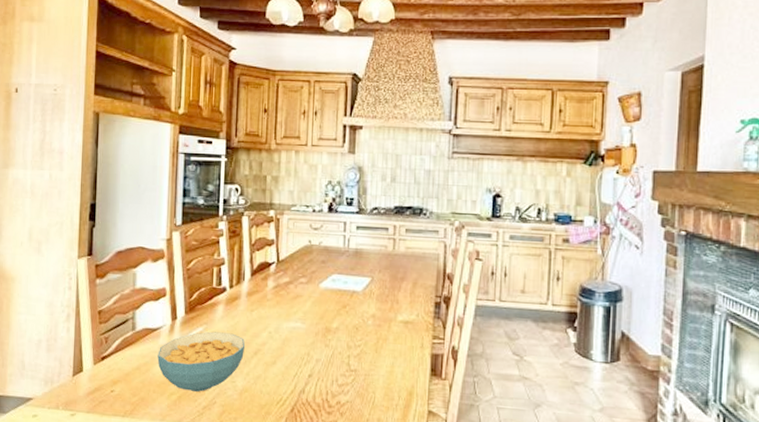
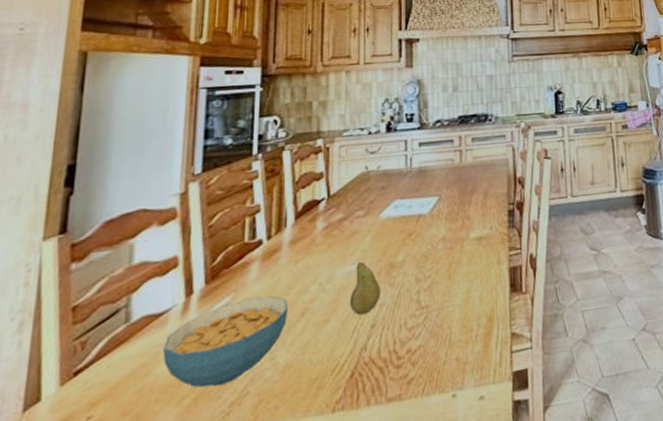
fruit: none [292,321,317,365] -> present [349,261,380,315]

